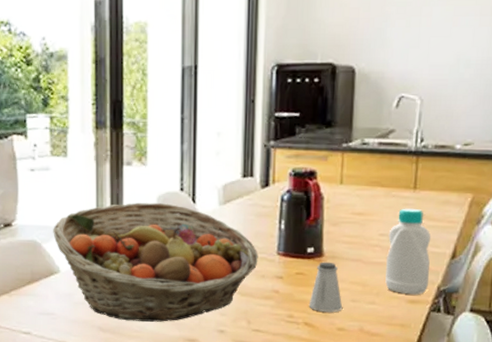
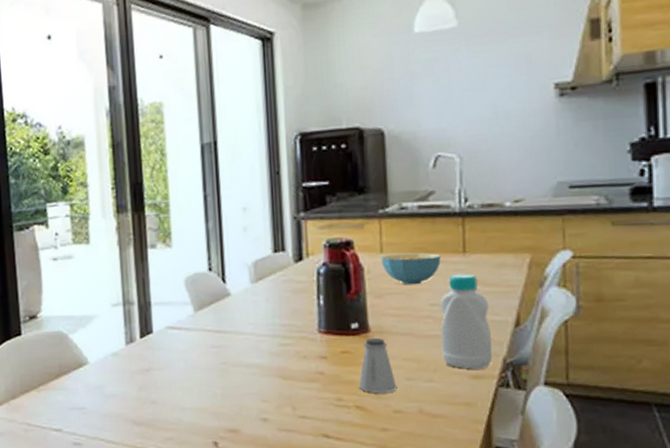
fruit basket: present [53,203,258,322] -> none [79,285,298,413]
cereal bowl: none [340,186,394,216] -> present [381,252,441,285]

